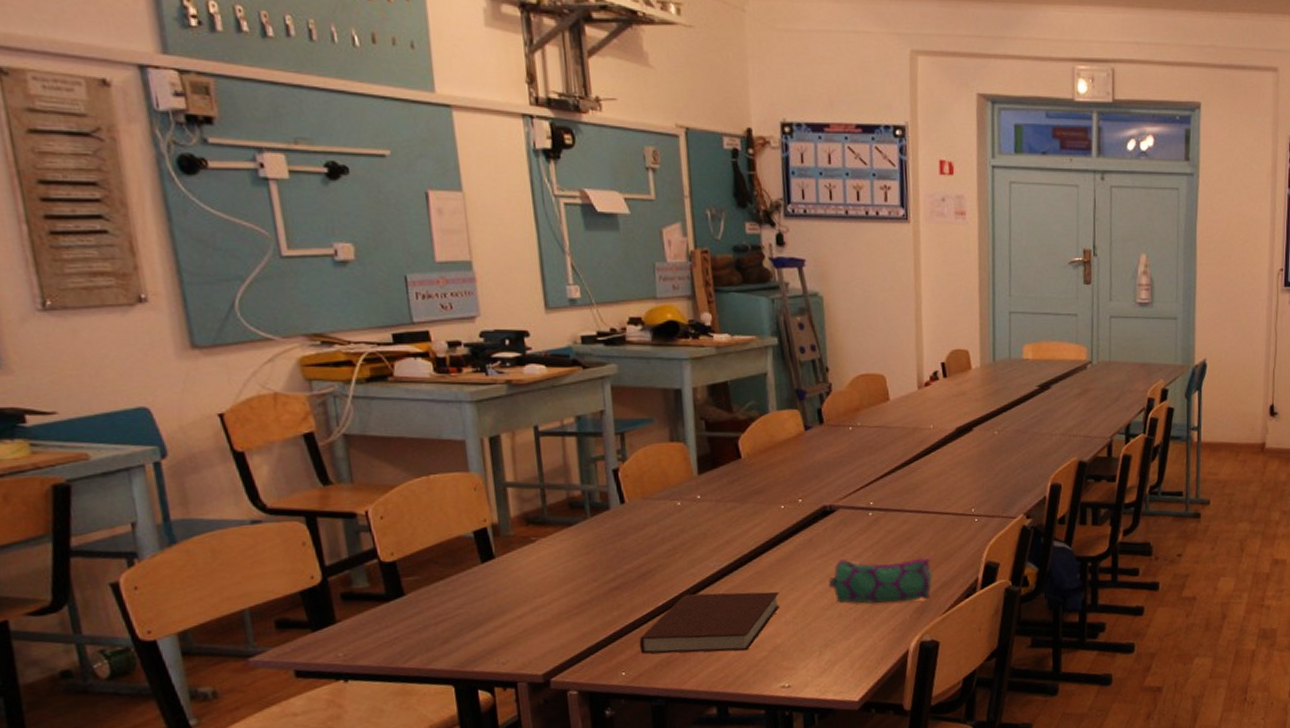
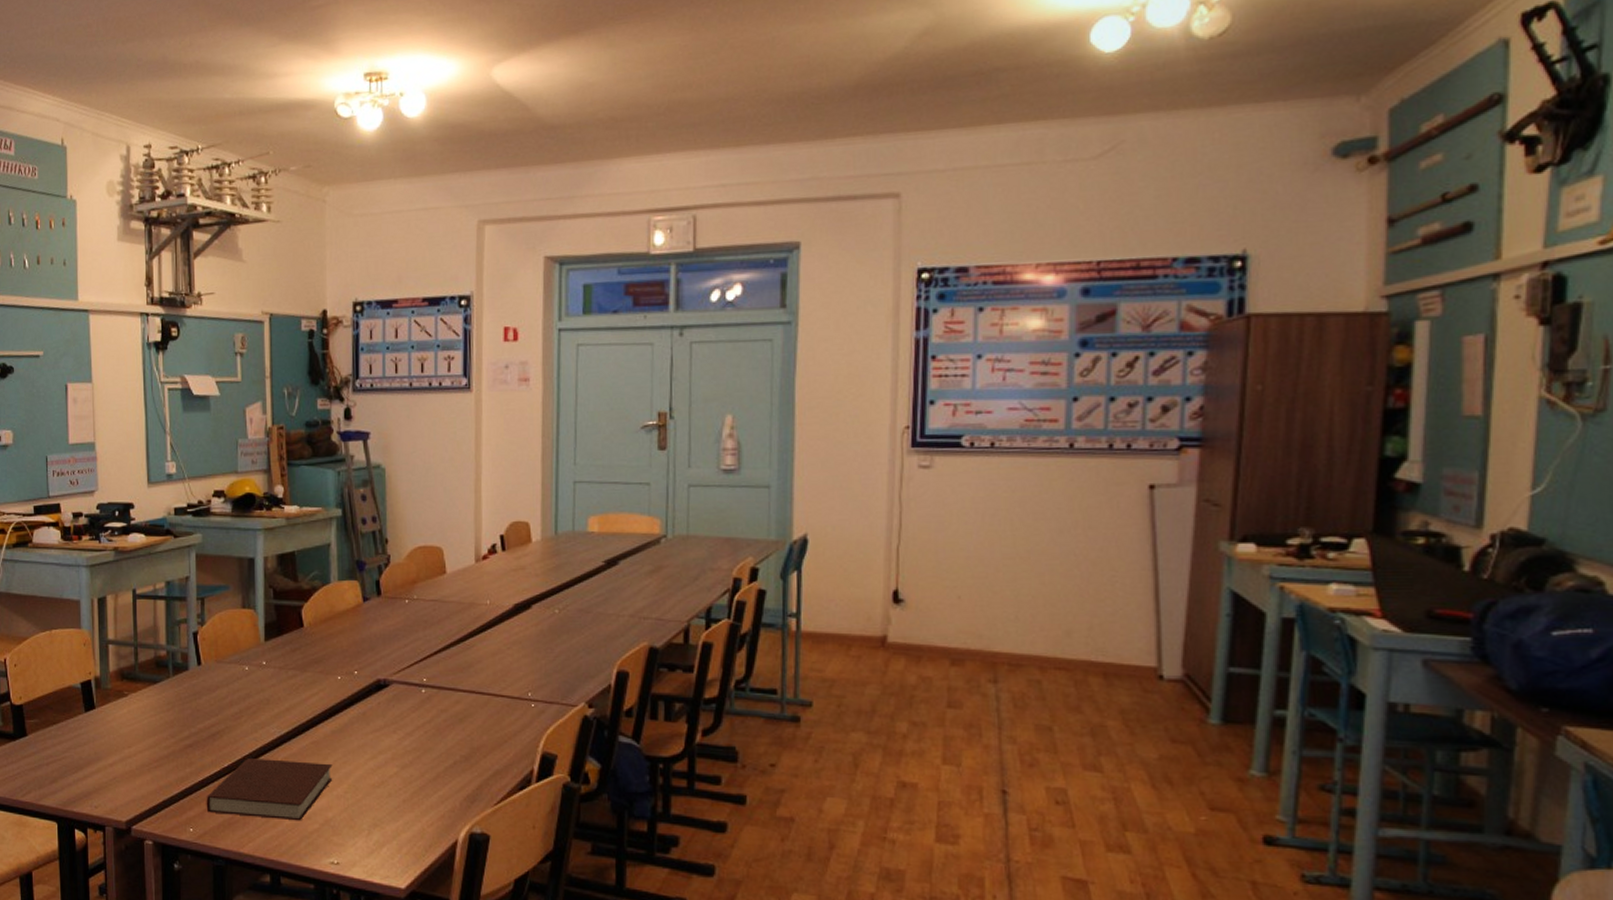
pencil case: present [829,556,932,604] -> none [380,735,485,788]

